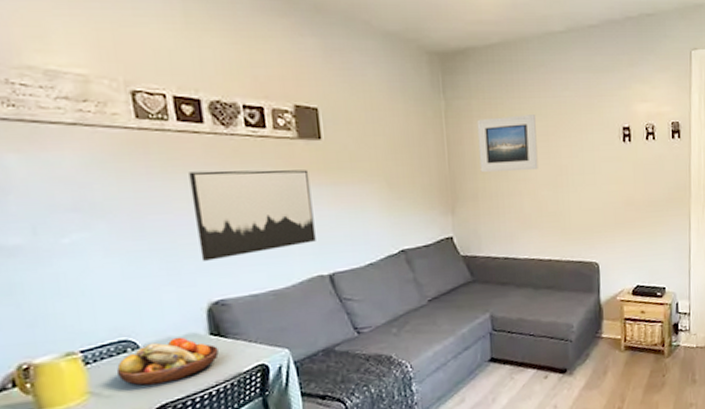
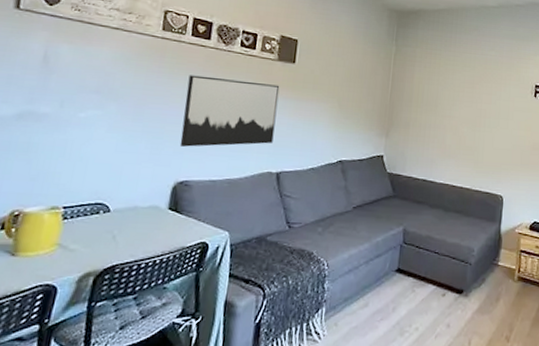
fruit bowl: present [116,337,219,386] -> none [85,207,172,246]
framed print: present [476,115,538,173] -> none [415,64,465,110]

